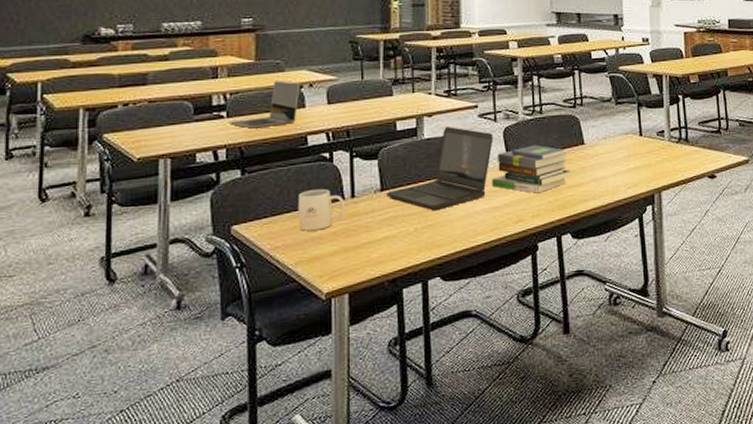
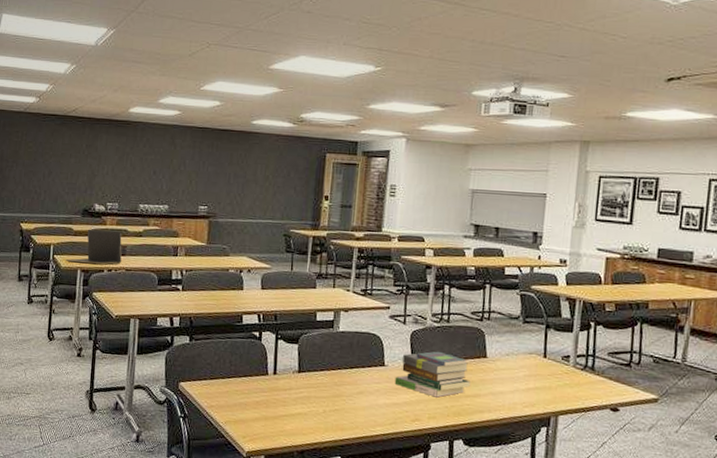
laptop computer: none [59,56,142,102] -> present [64,229,122,266]
laptop: present [230,81,301,129] -> none [184,263,241,303]
mug: present [298,188,345,231] -> none [230,362,268,398]
laptop computer: present [387,127,493,211] -> none [303,323,401,398]

